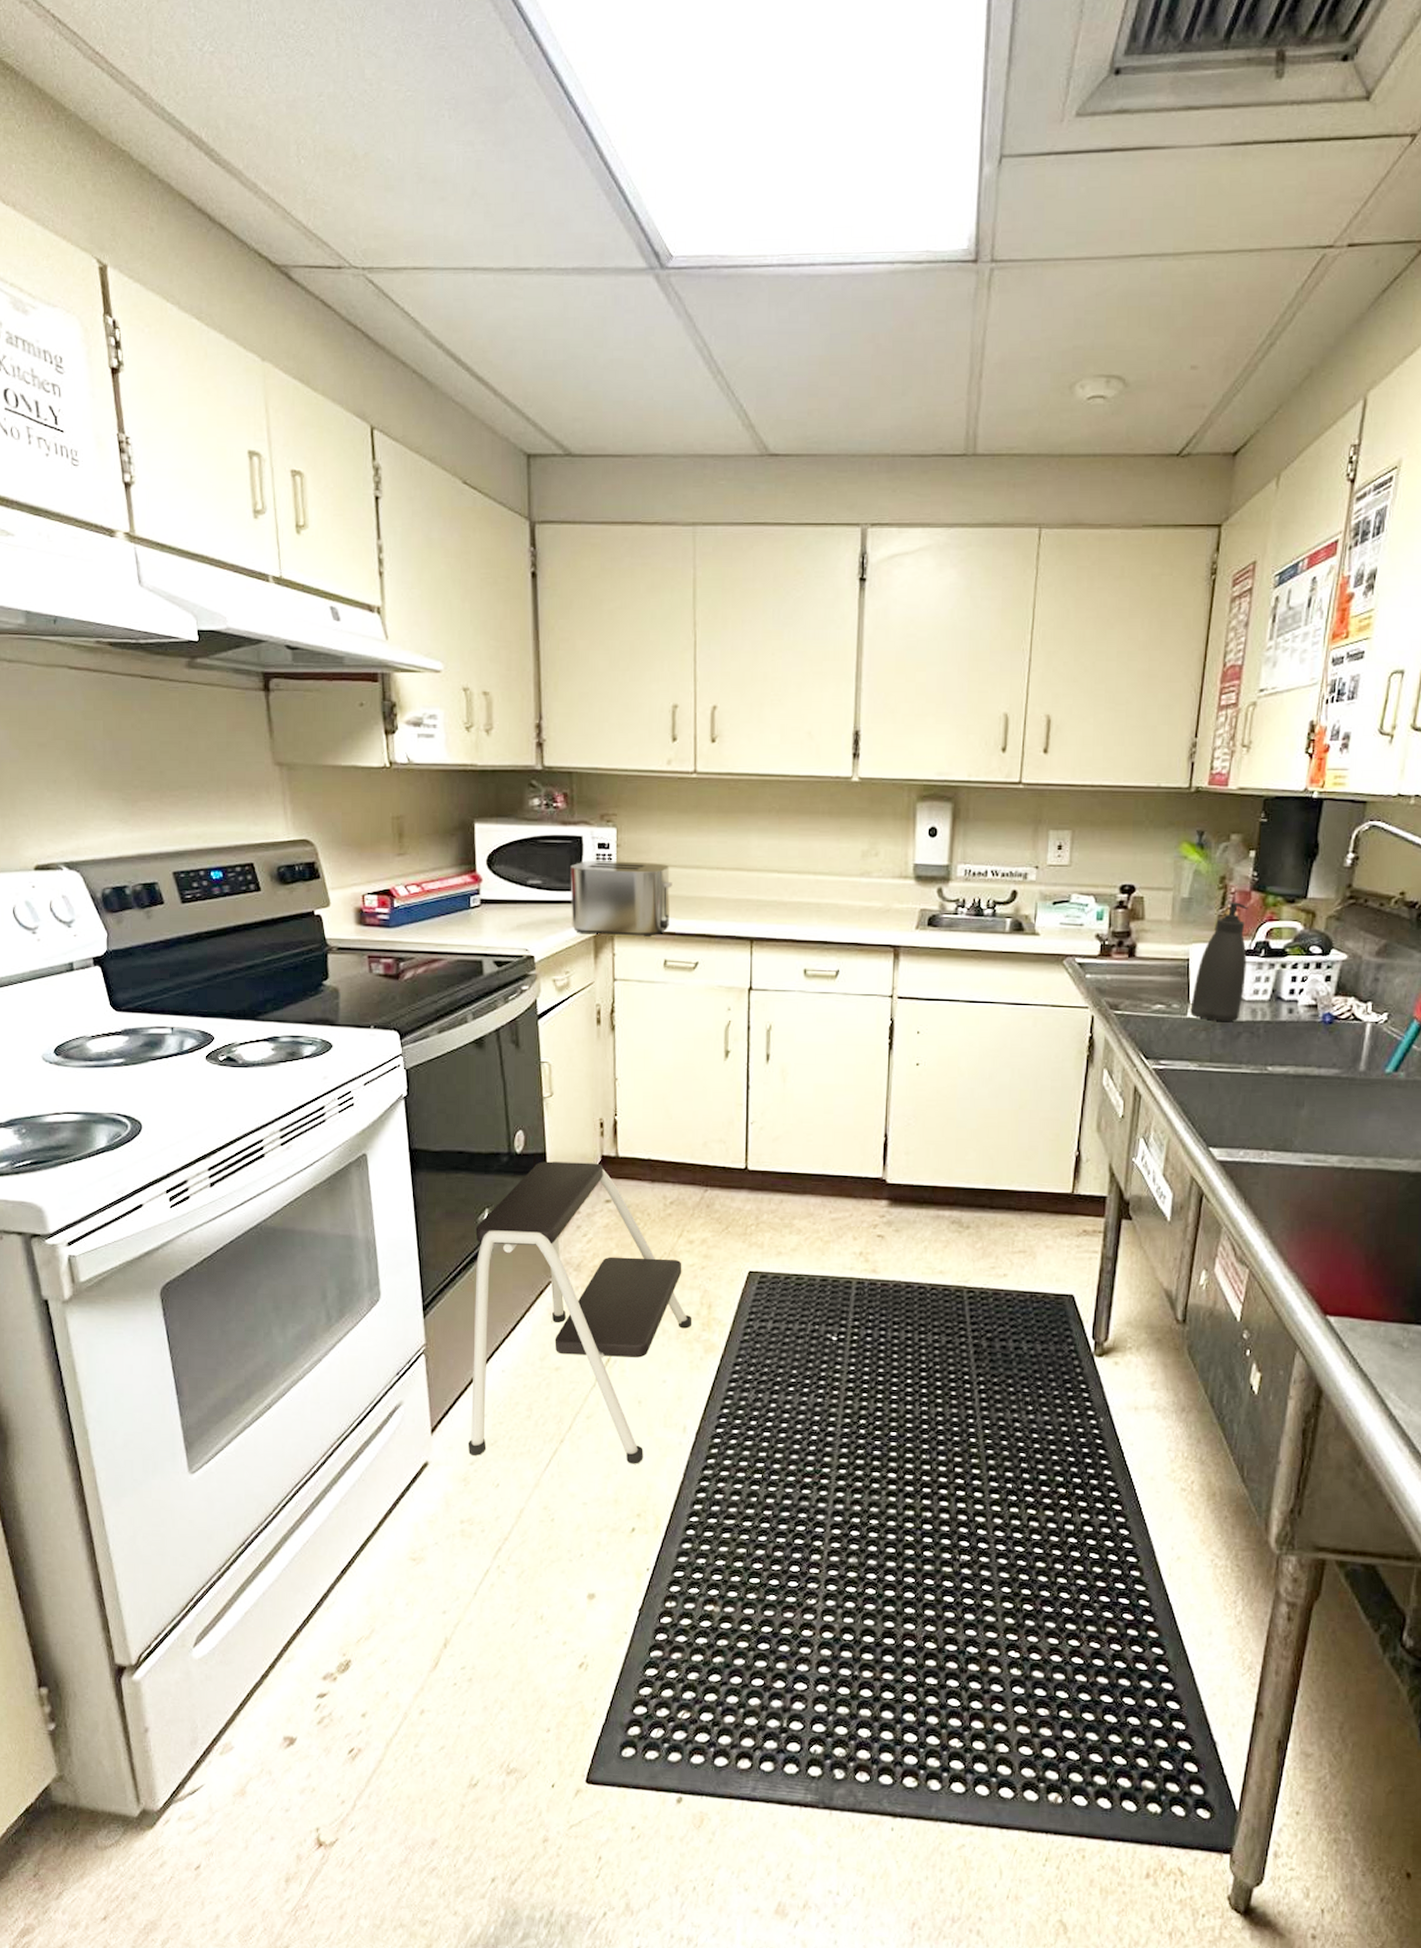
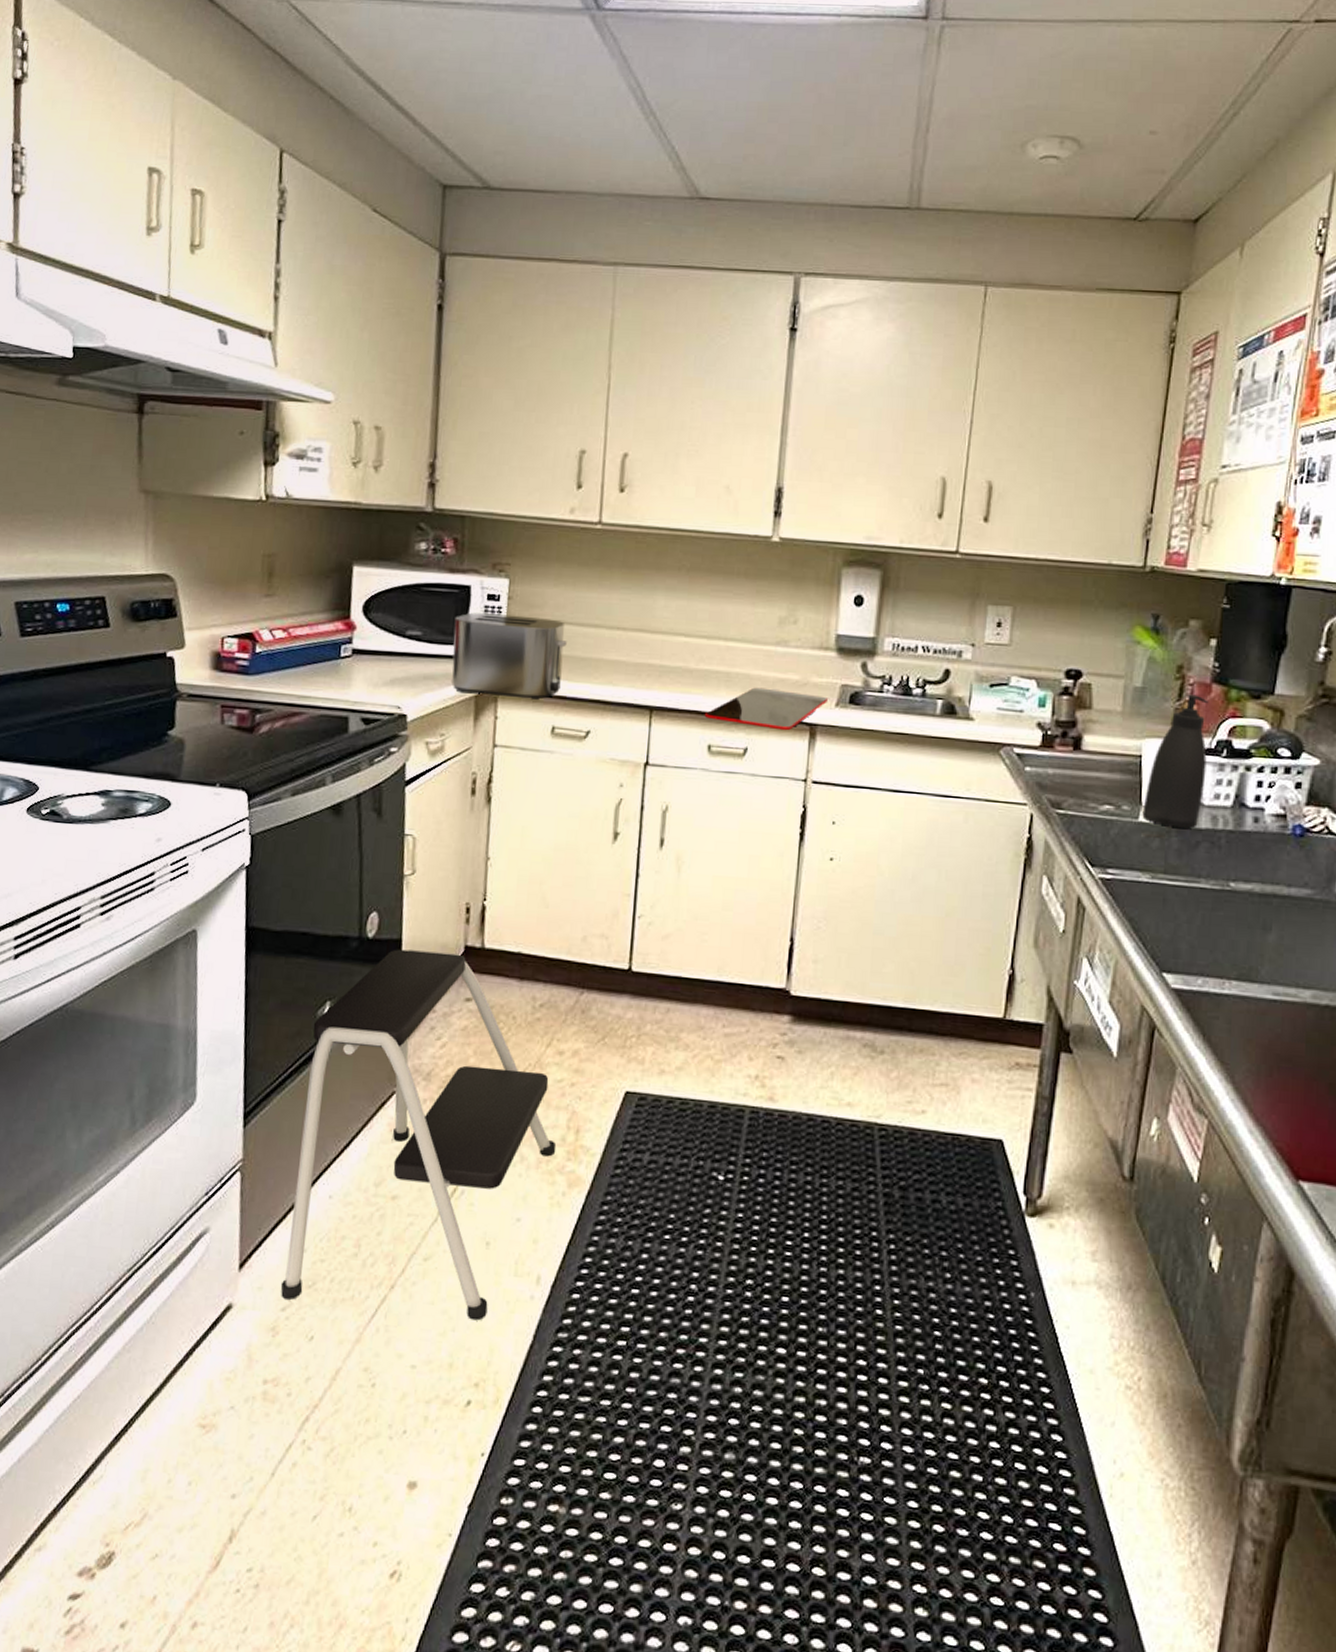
cutting board: none [799,915,908,953] -> present [704,687,828,731]

